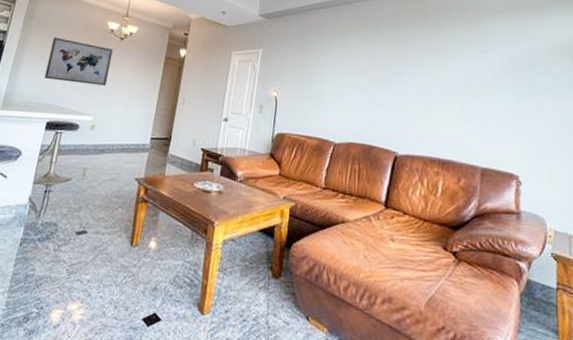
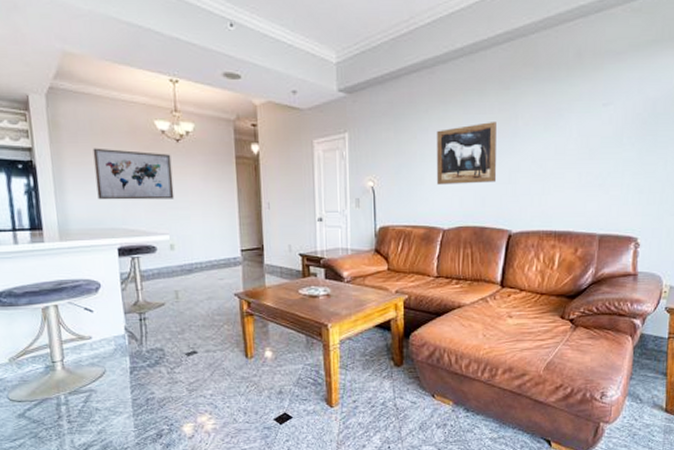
wall art: none [333,54,389,106] -> present [437,122,496,186]

